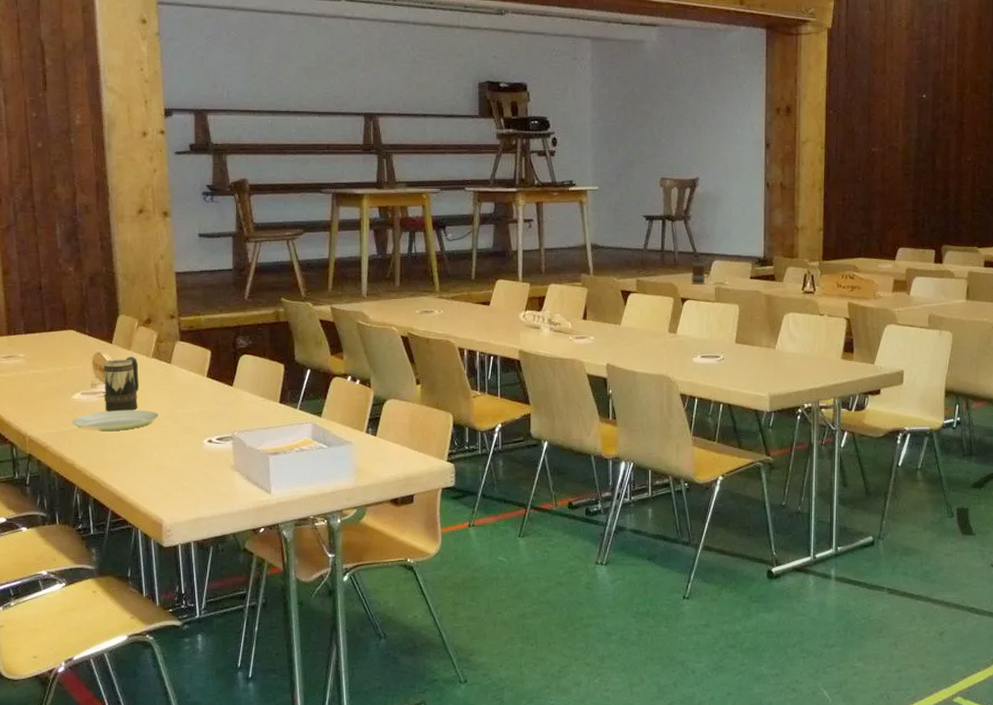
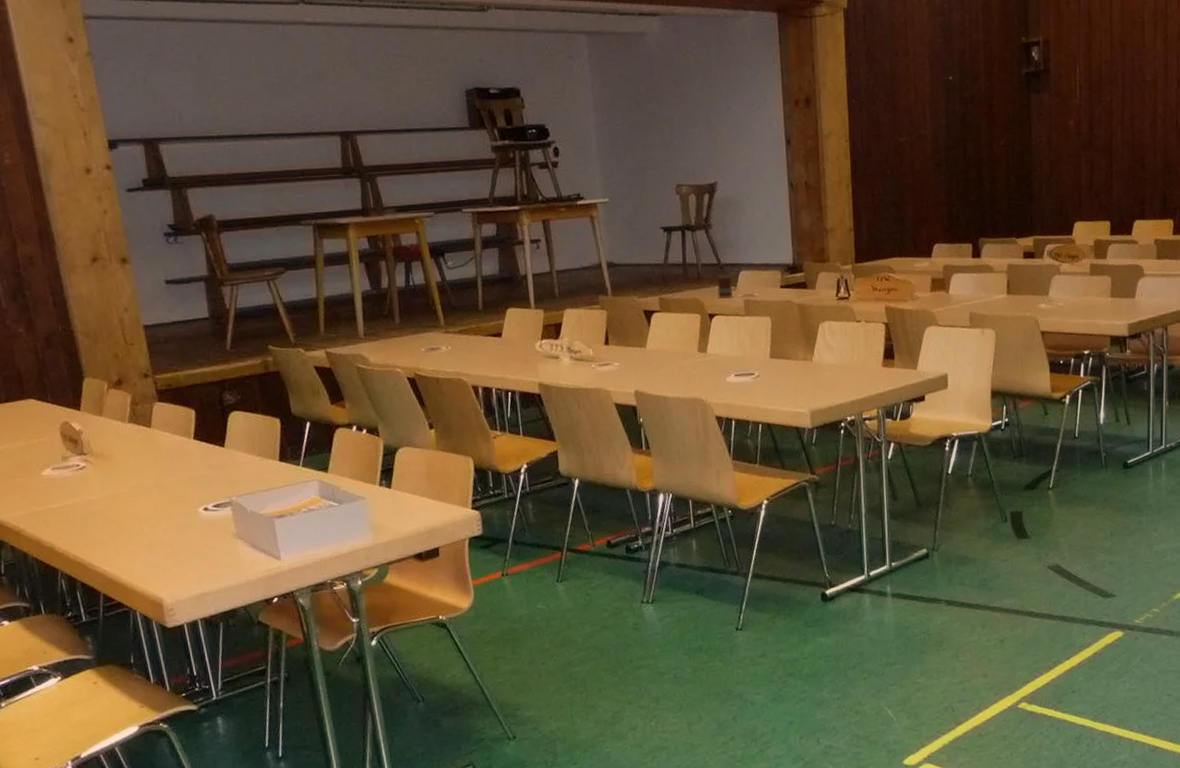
plate: present [72,410,158,432] -> none [45,481,144,510]
beer mug: present [104,357,139,412] -> none [73,423,119,486]

